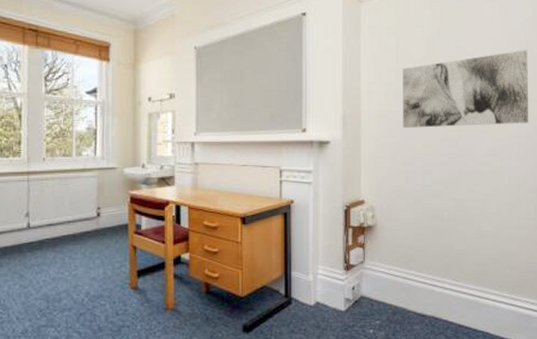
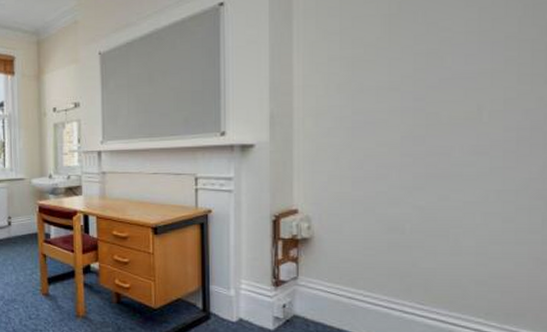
wall art: present [403,50,528,128] -> none [348,16,537,125]

